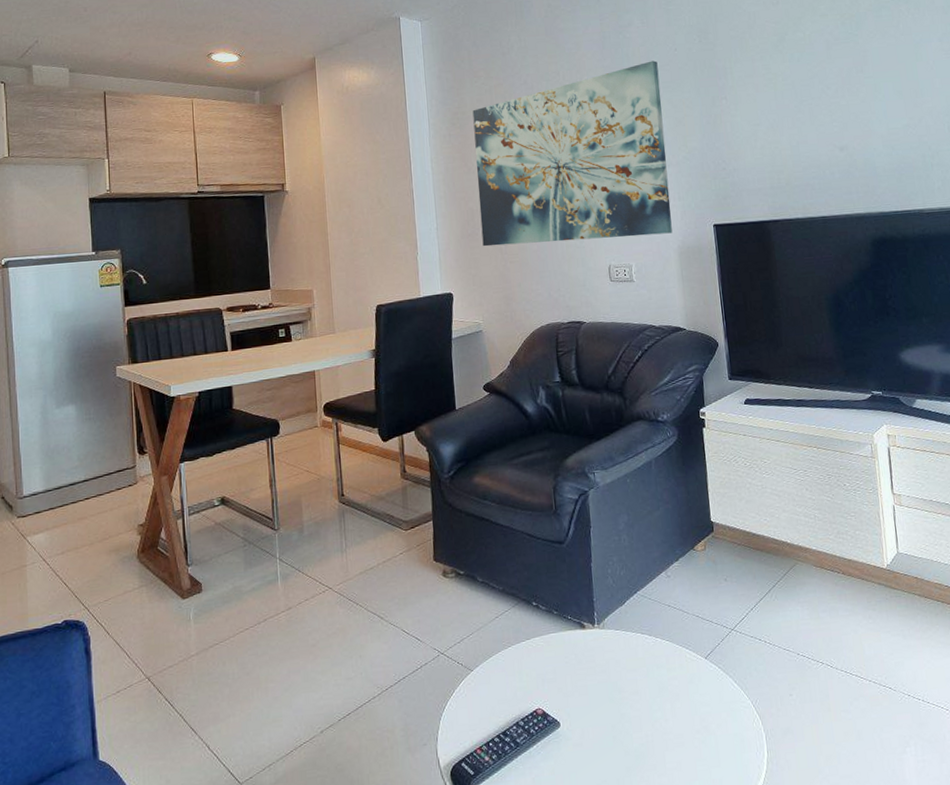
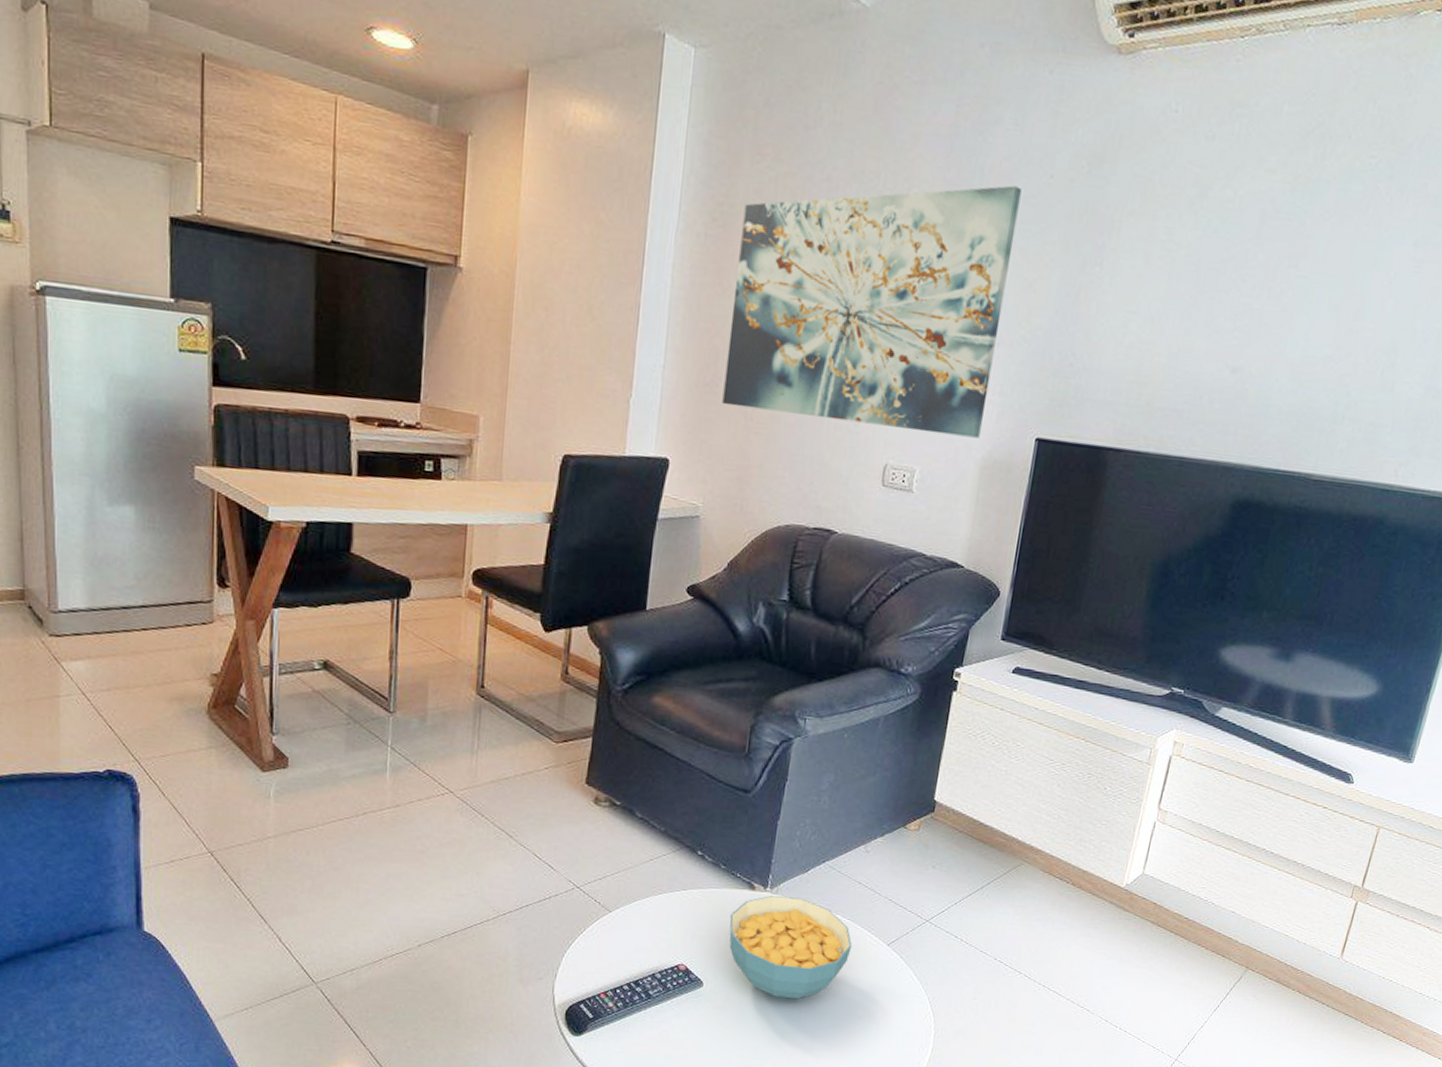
cereal bowl: none [569,628,676,725] -> present [729,895,852,999]

